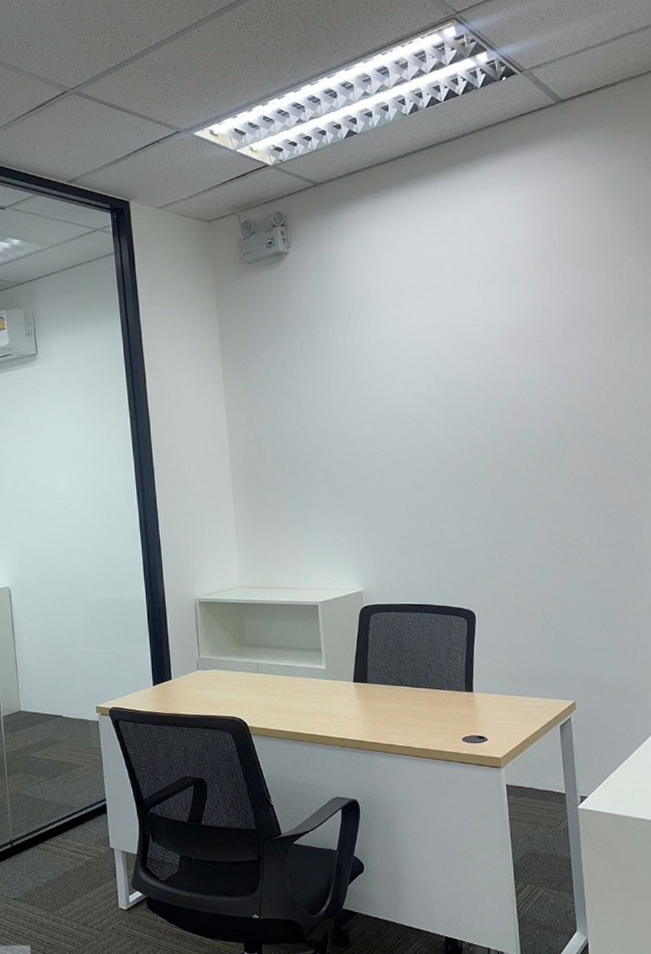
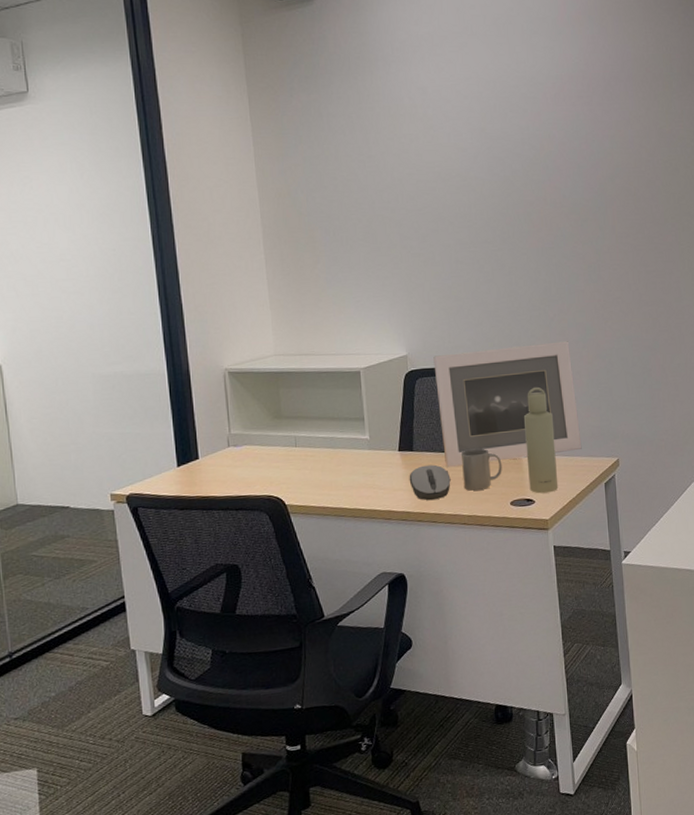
computer mouse: none [363,697,404,731] -> present [409,464,451,501]
picture frame: none [388,582,537,701] -> present [433,341,582,468]
mug: none [413,683,455,724] -> present [460,448,502,491]
bottle: none [476,627,512,732] -> present [523,387,559,494]

